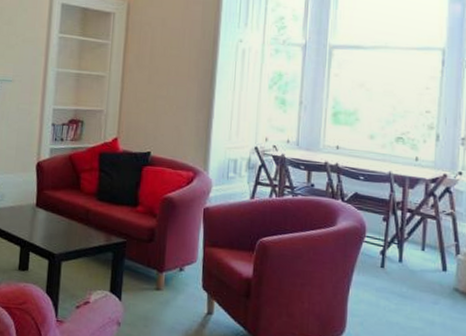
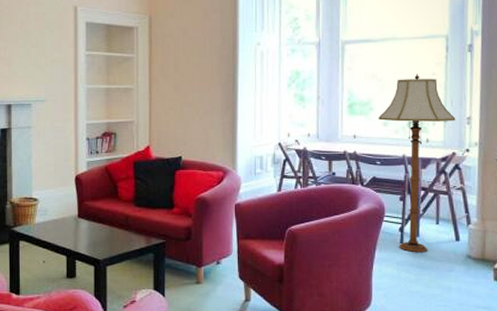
floor lamp: none [364,87,449,280] -> present [378,74,456,252]

